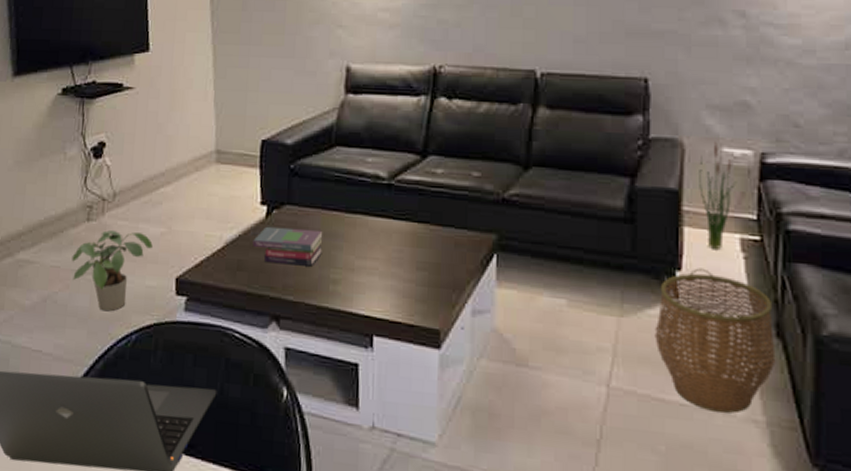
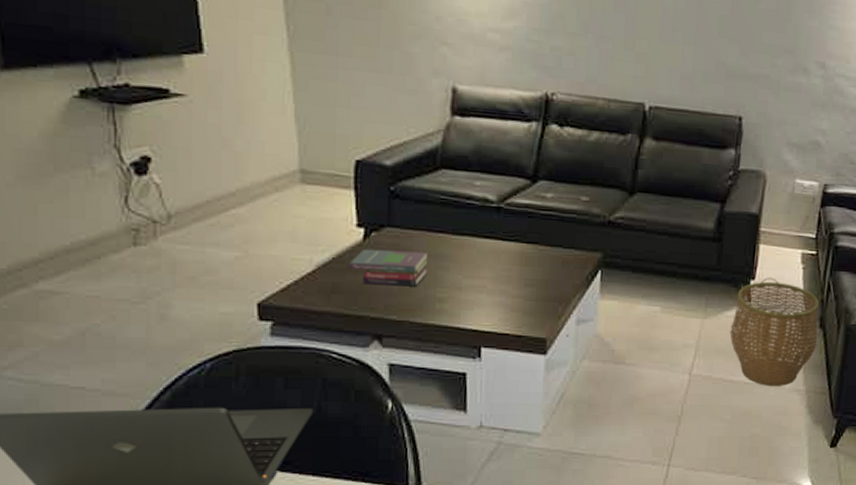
potted plant: present [72,230,153,312] -> none [116,256,225,341]
plant: present [699,142,737,251] -> none [774,175,804,263]

